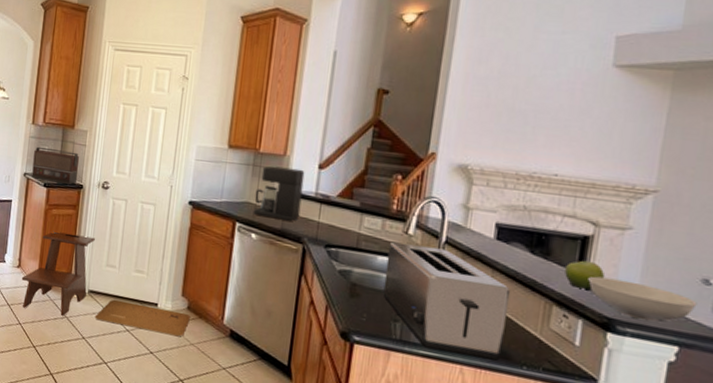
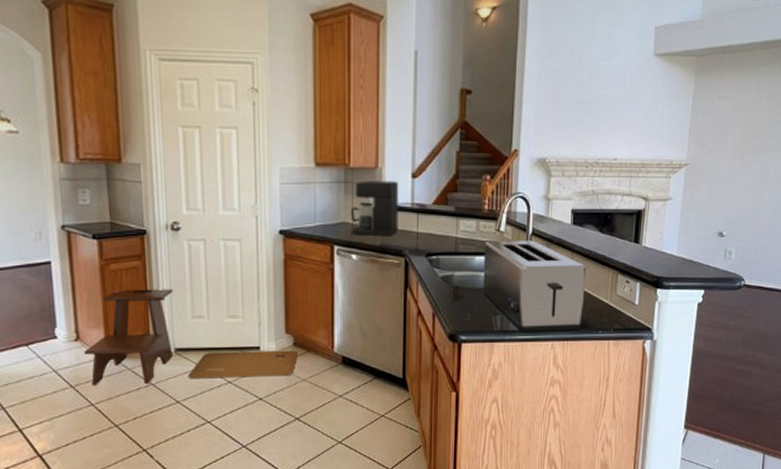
radio: present [31,139,79,186] -> none [70,176,138,233]
fruit: present [565,259,606,291] -> none [626,231,654,257]
bowl: present [588,276,697,322] -> none [642,243,715,274]

